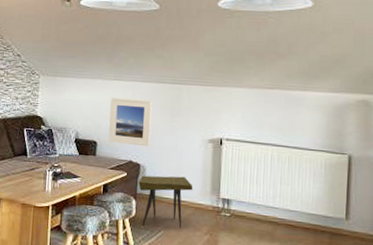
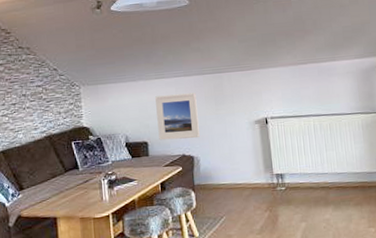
side table: present [138,175,193,228] -> none [194,160,248,216]

